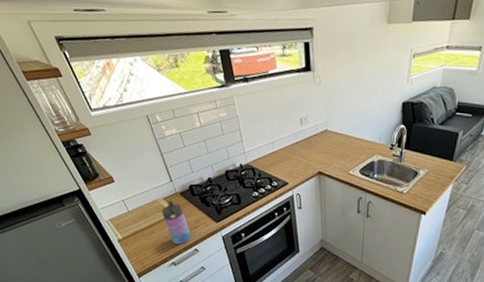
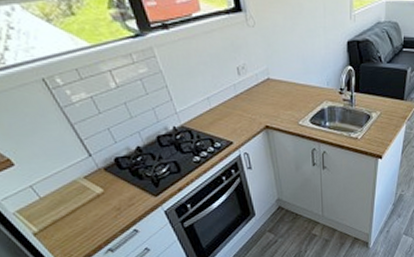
water bottle: present [161,200,192,245] -> none [83,178,127,228]

